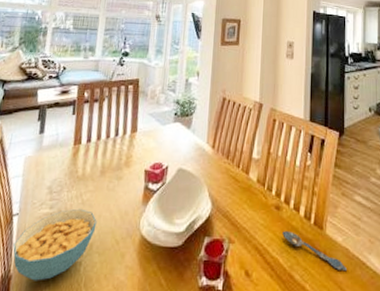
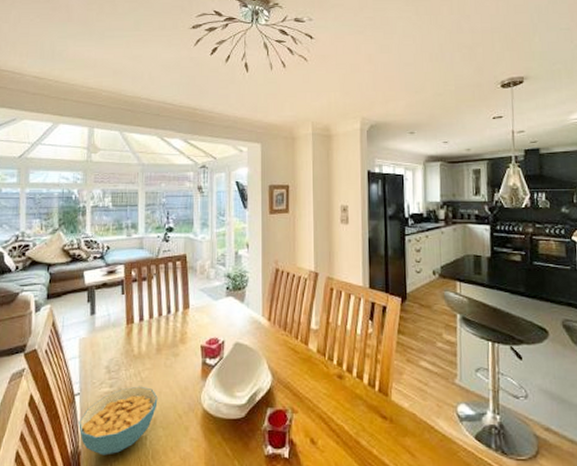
spoon: present [282,231,347,272] -> none [346,399,414,436]

